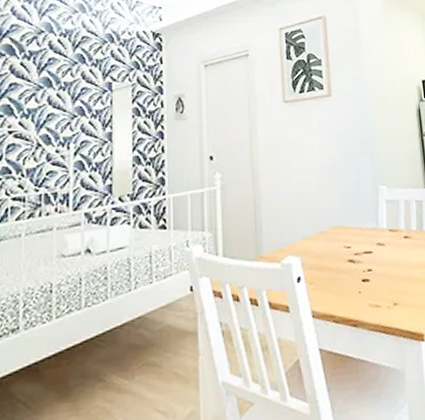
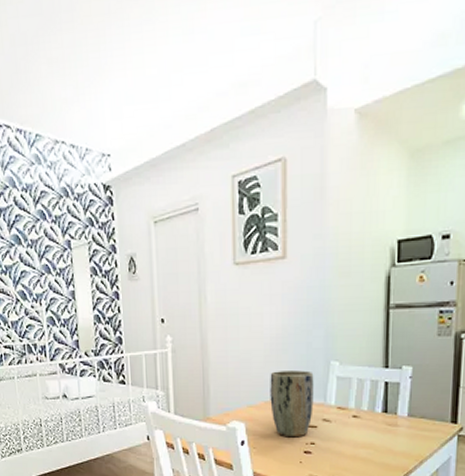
plant pot: none [323,196,368,267] -> present [270,370,314,438]

